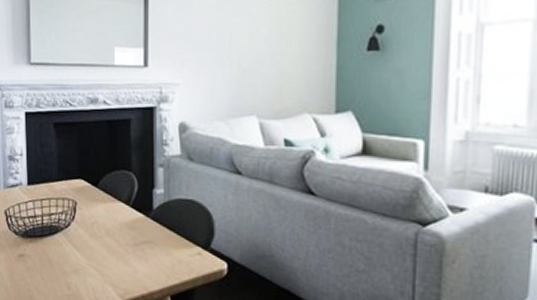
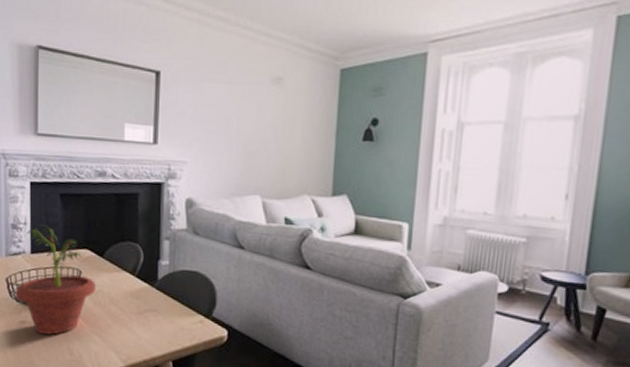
potted plant: none [14,155,91,268] -> present [15,225,95,335]

